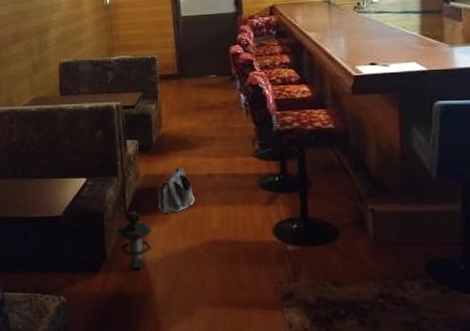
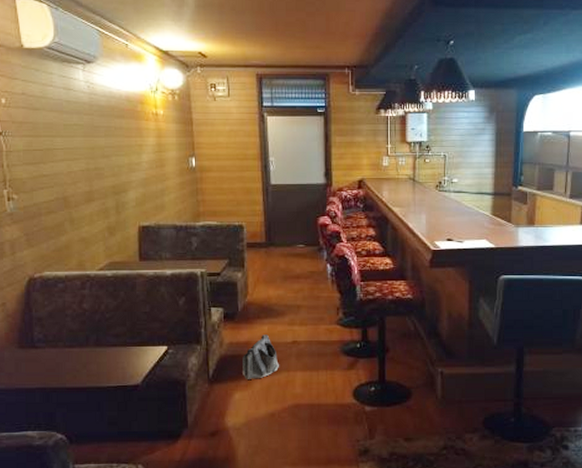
lantern: present [117,211,152,270] -> none [199,378,236,435]

